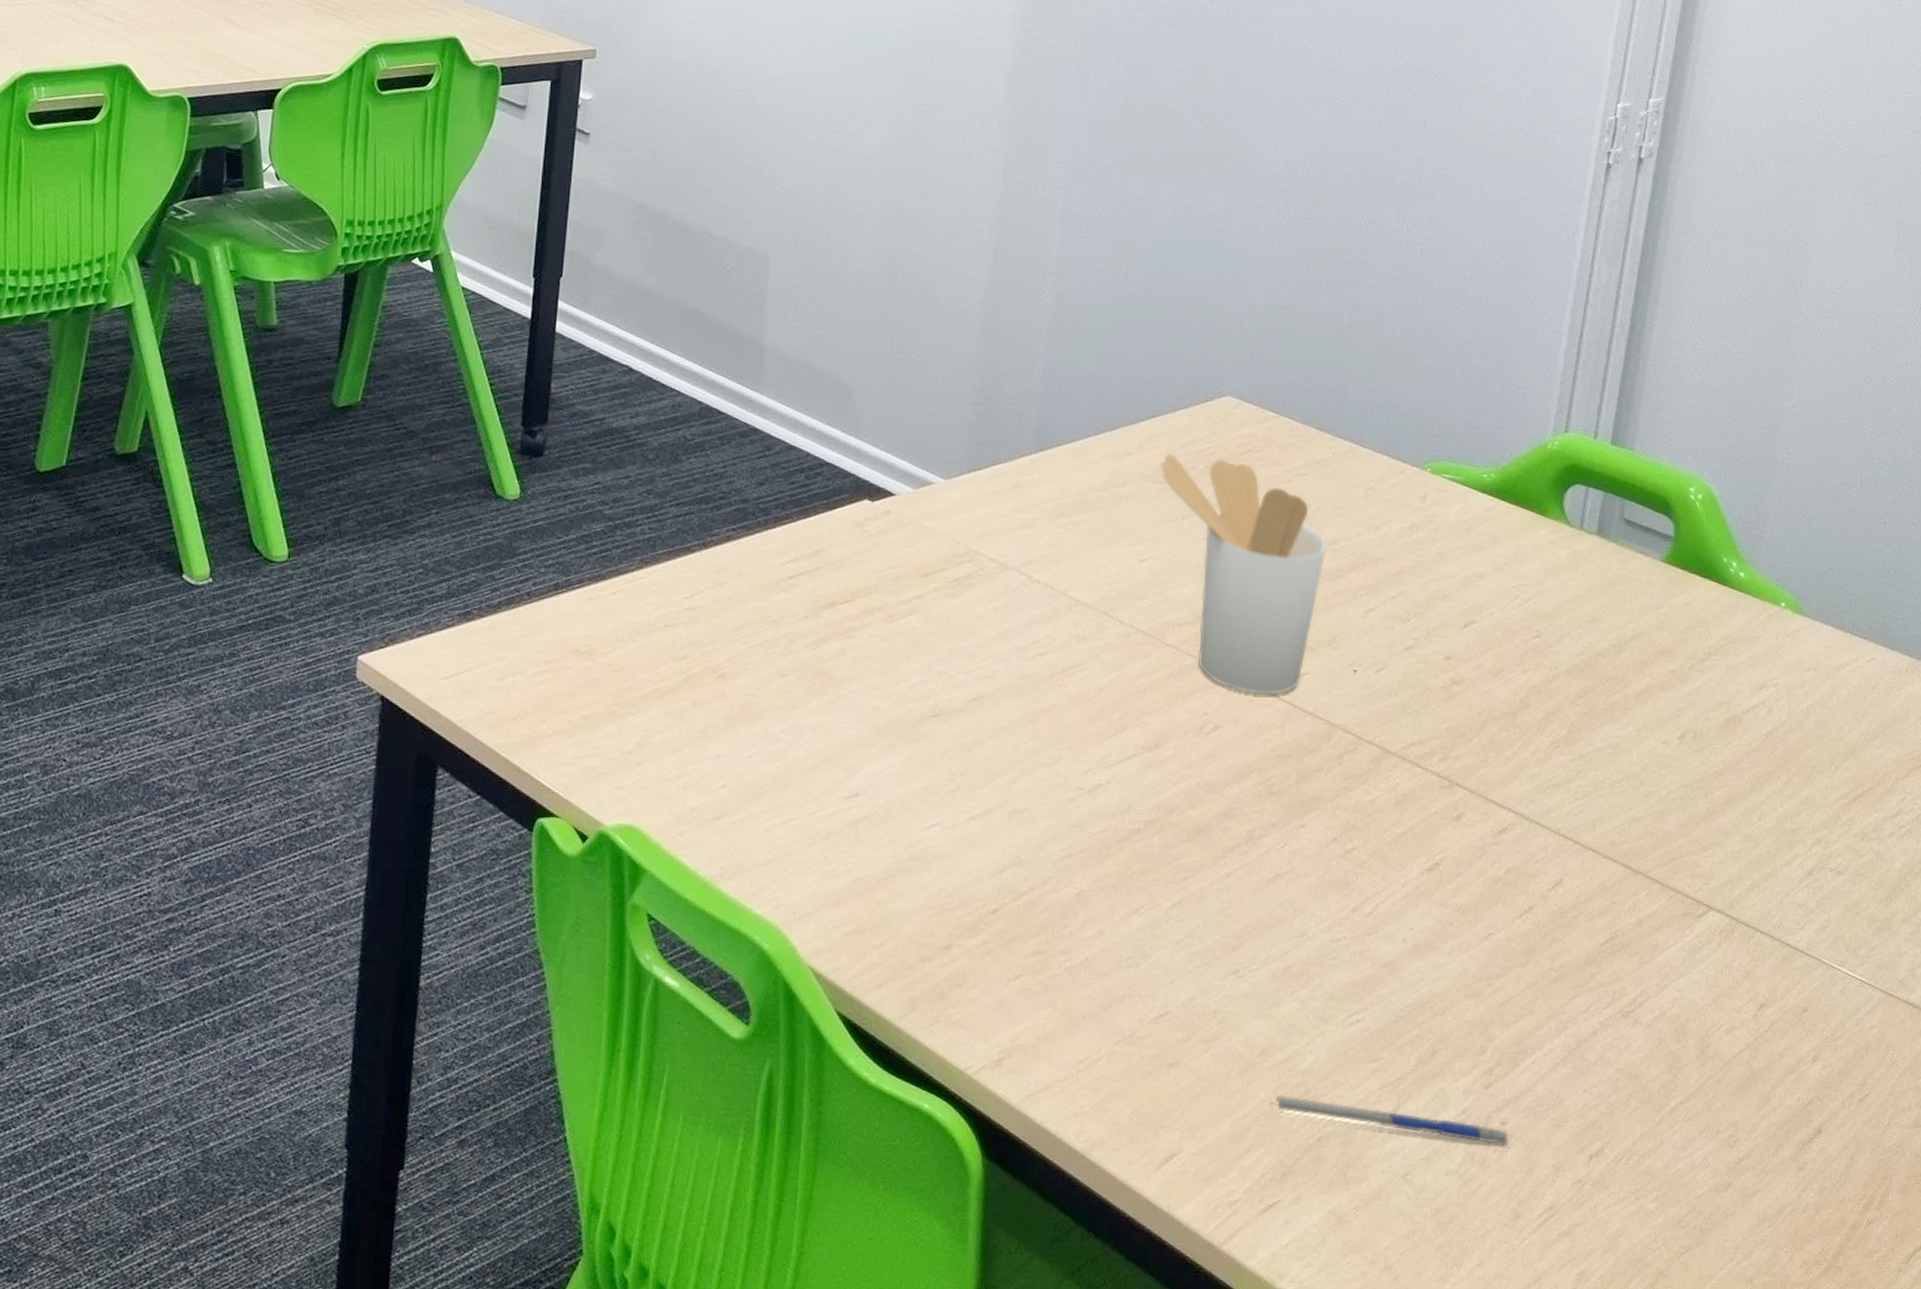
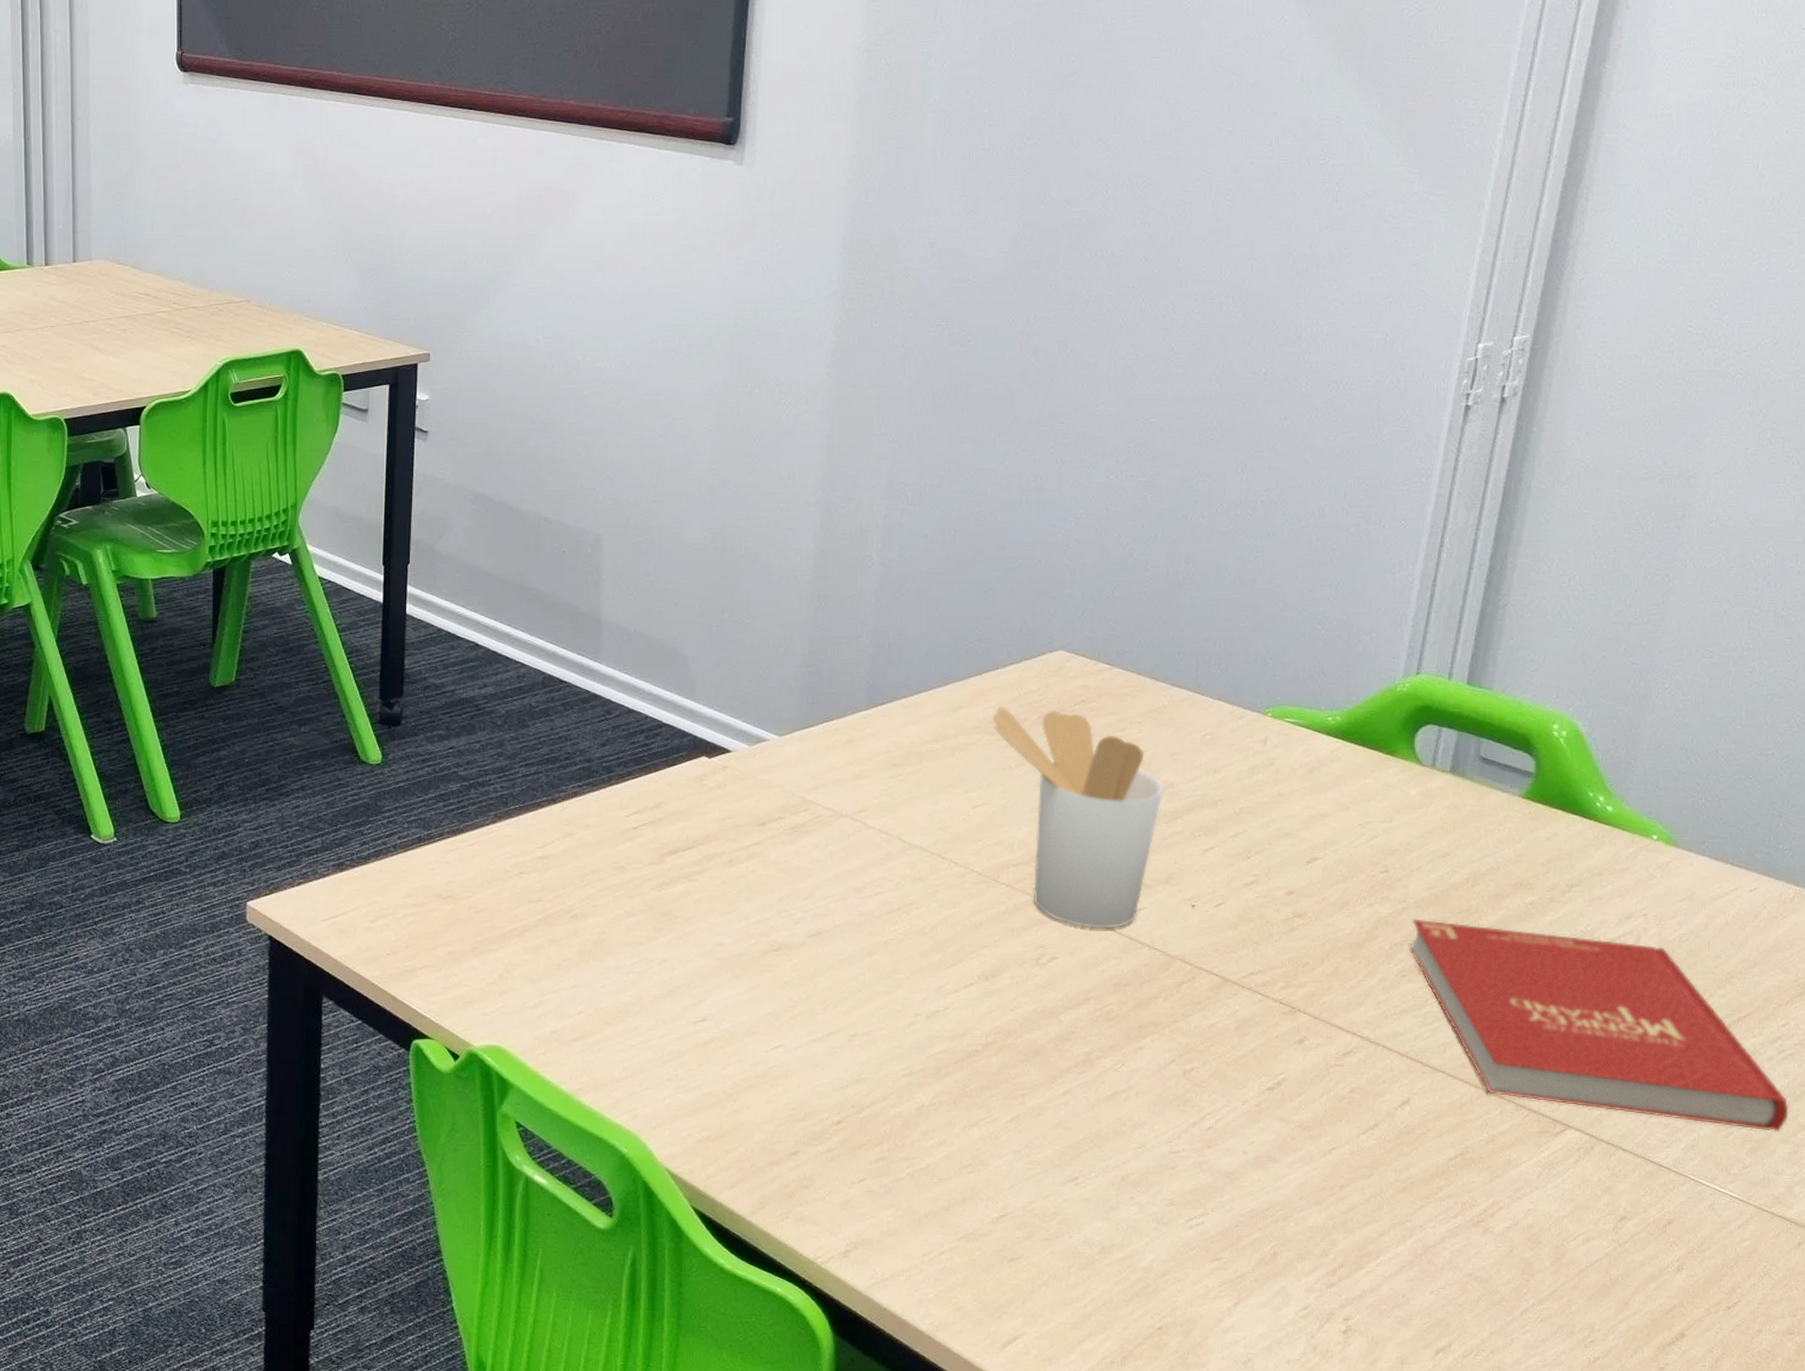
pen: present [1270,1094,1509,1149] -> none [1110,1287,1352,1342]
book: none [1561,687,1909,912] -> present [1410,919,1789,1133]

